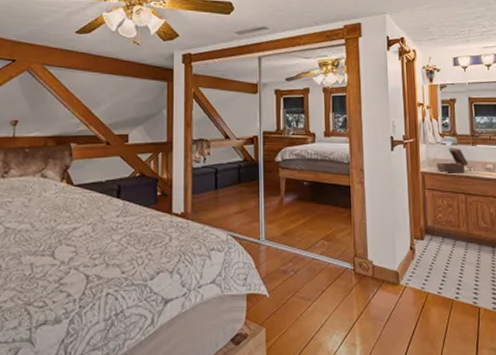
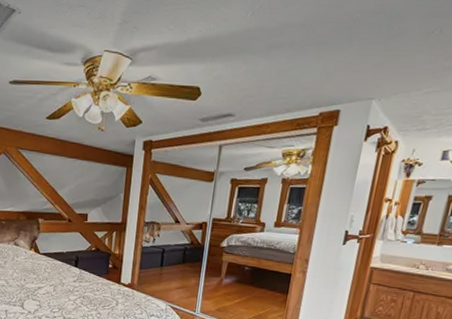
jewelry box: present [437,147,469,173] -> none [389,245,428,272]

